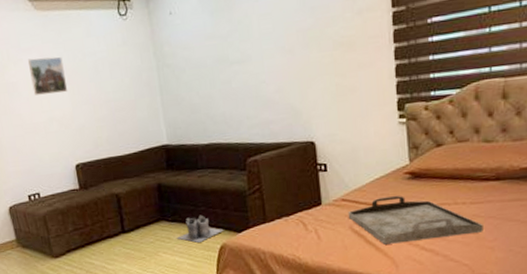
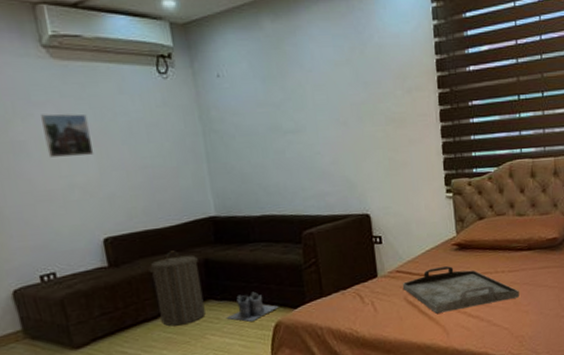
laundry hamper: none [111,176,158,243] -> present [149,250,205,326]

